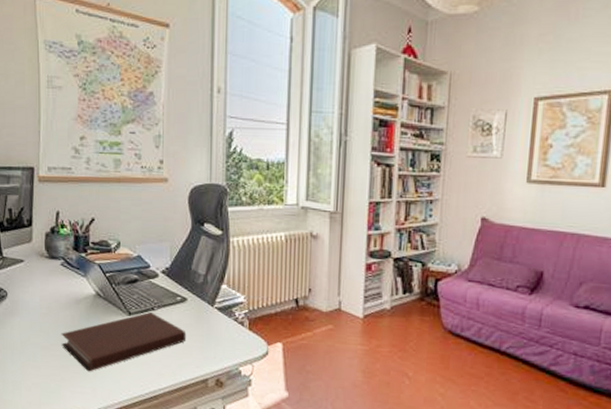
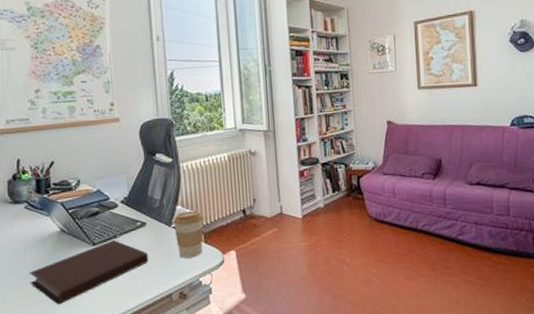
coffee cup: none [217,292,251,344] -> present [173,210,204,259]

